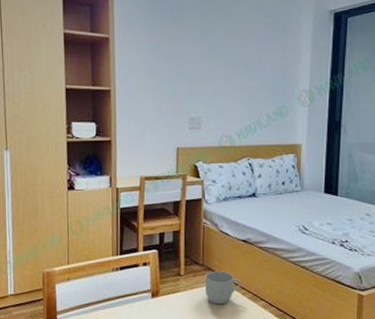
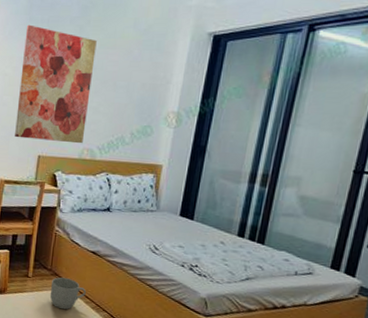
wall art: none [149,15,223,132] -> present [15,24,97,144]

